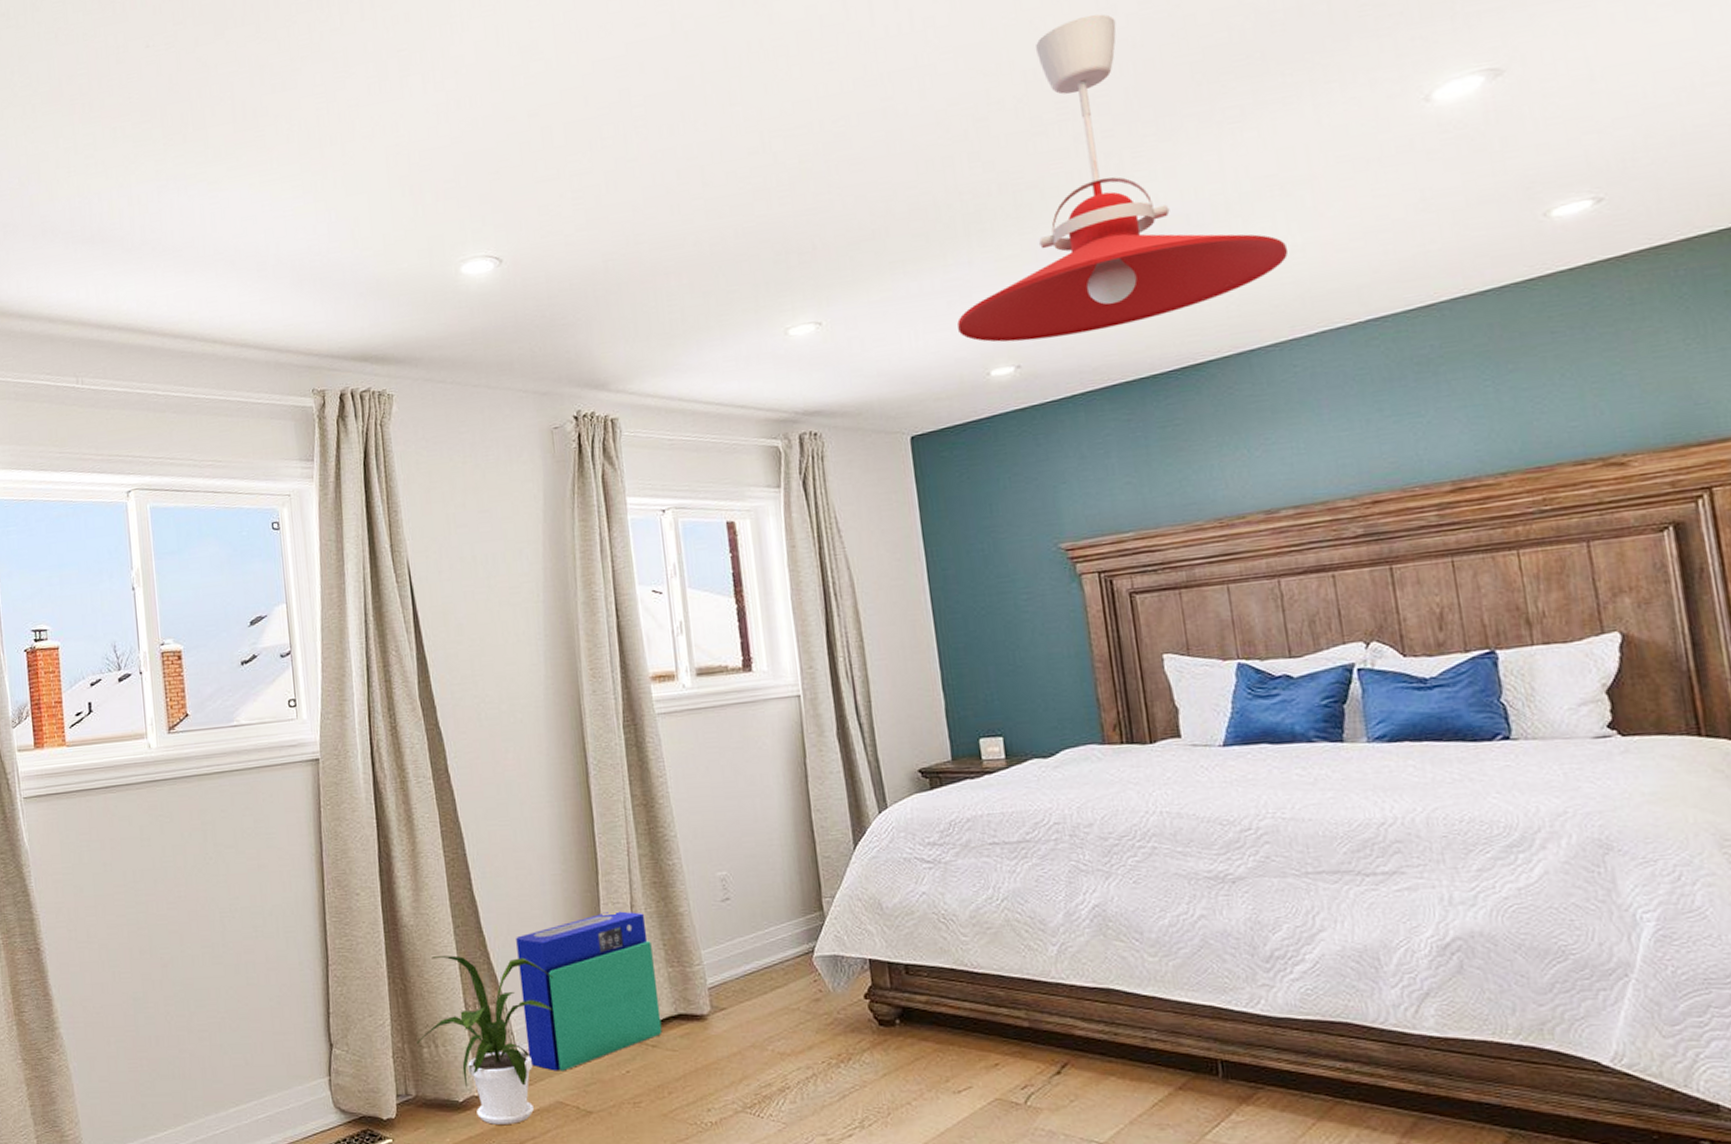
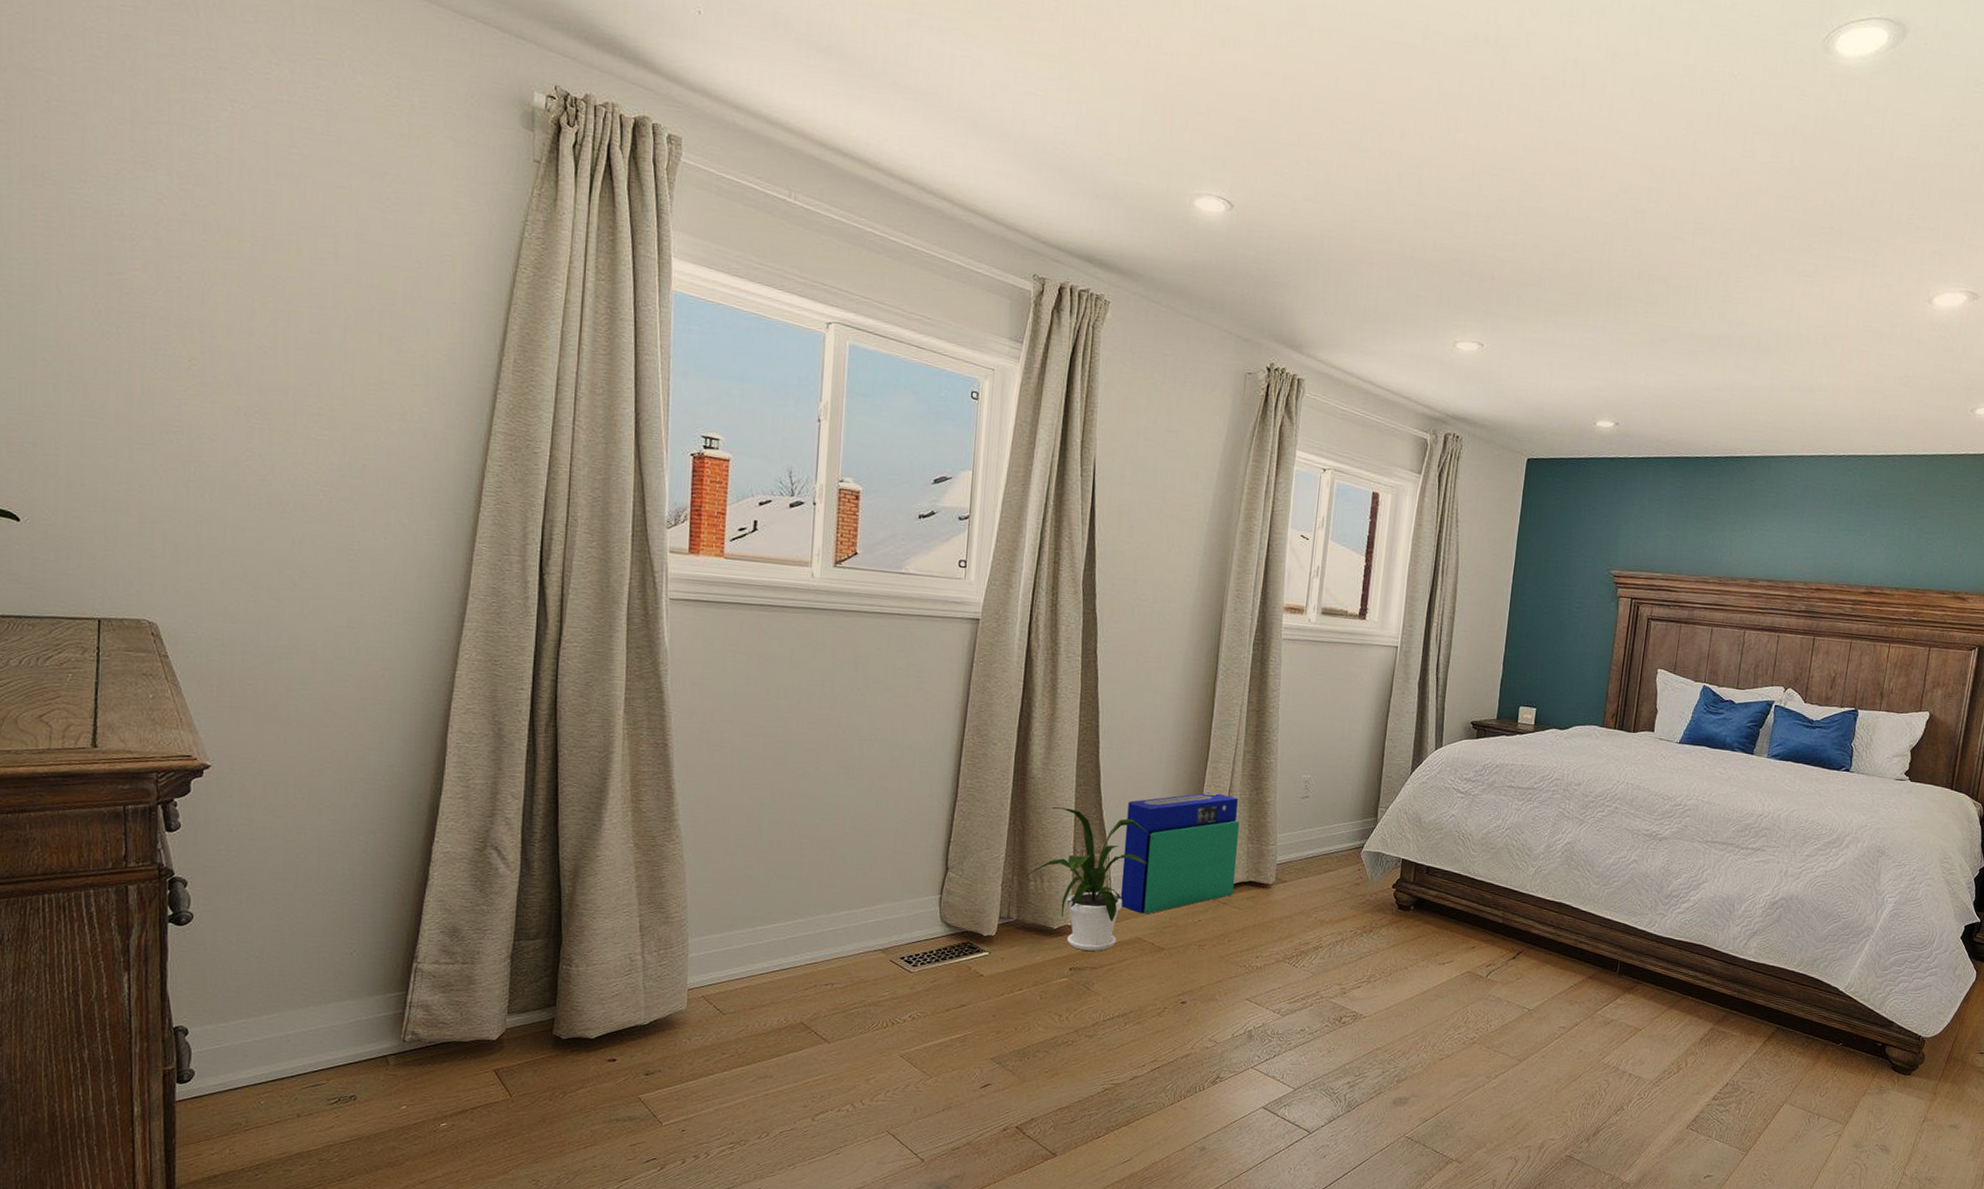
pendant light: present [957,14,1289,342] -> none [1582,152,1816,412]

